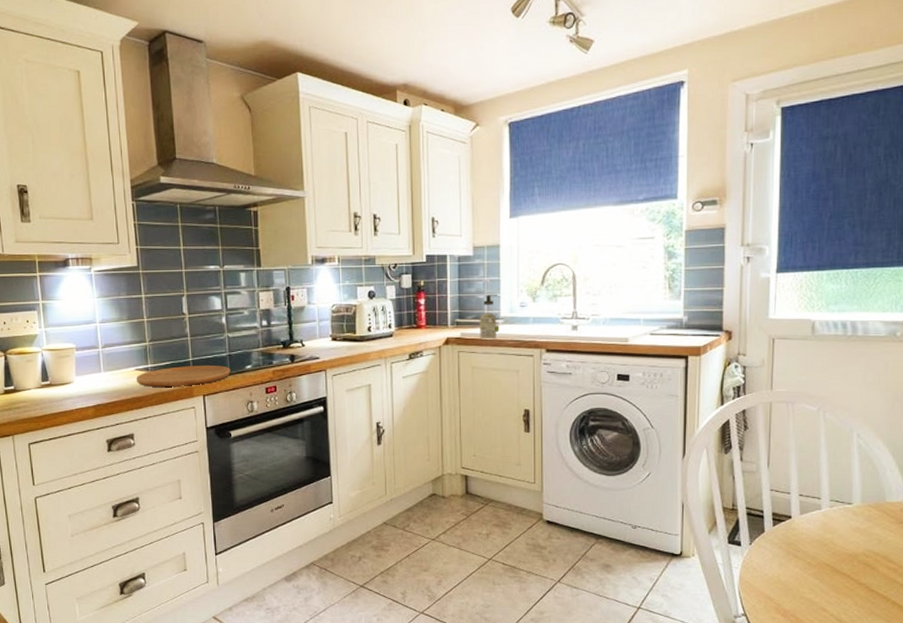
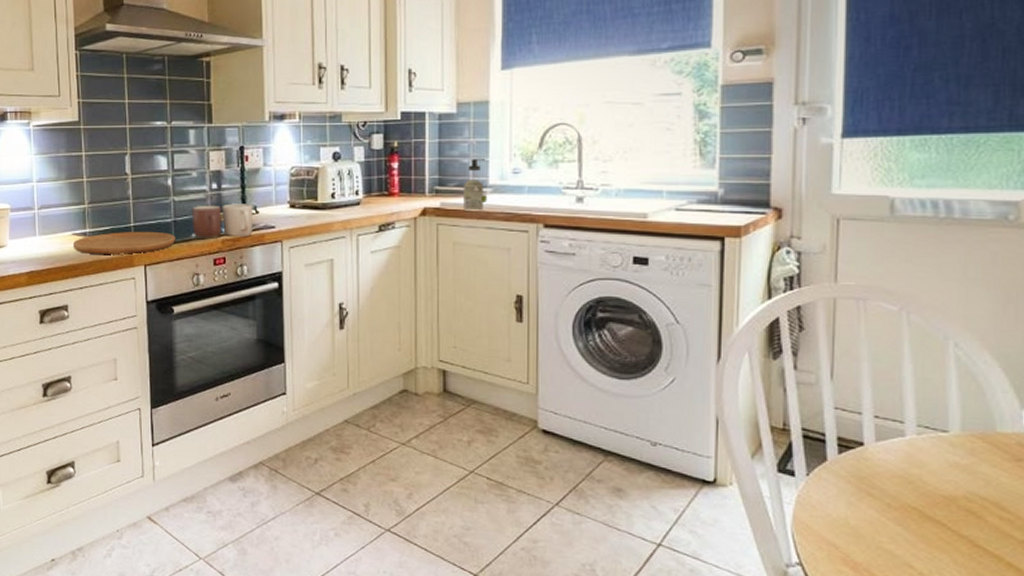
mug: none [244,340,272,371] -> present [191,205,222,240]
mug: none [271,338,300,368] -> present [222,203,253,238]

